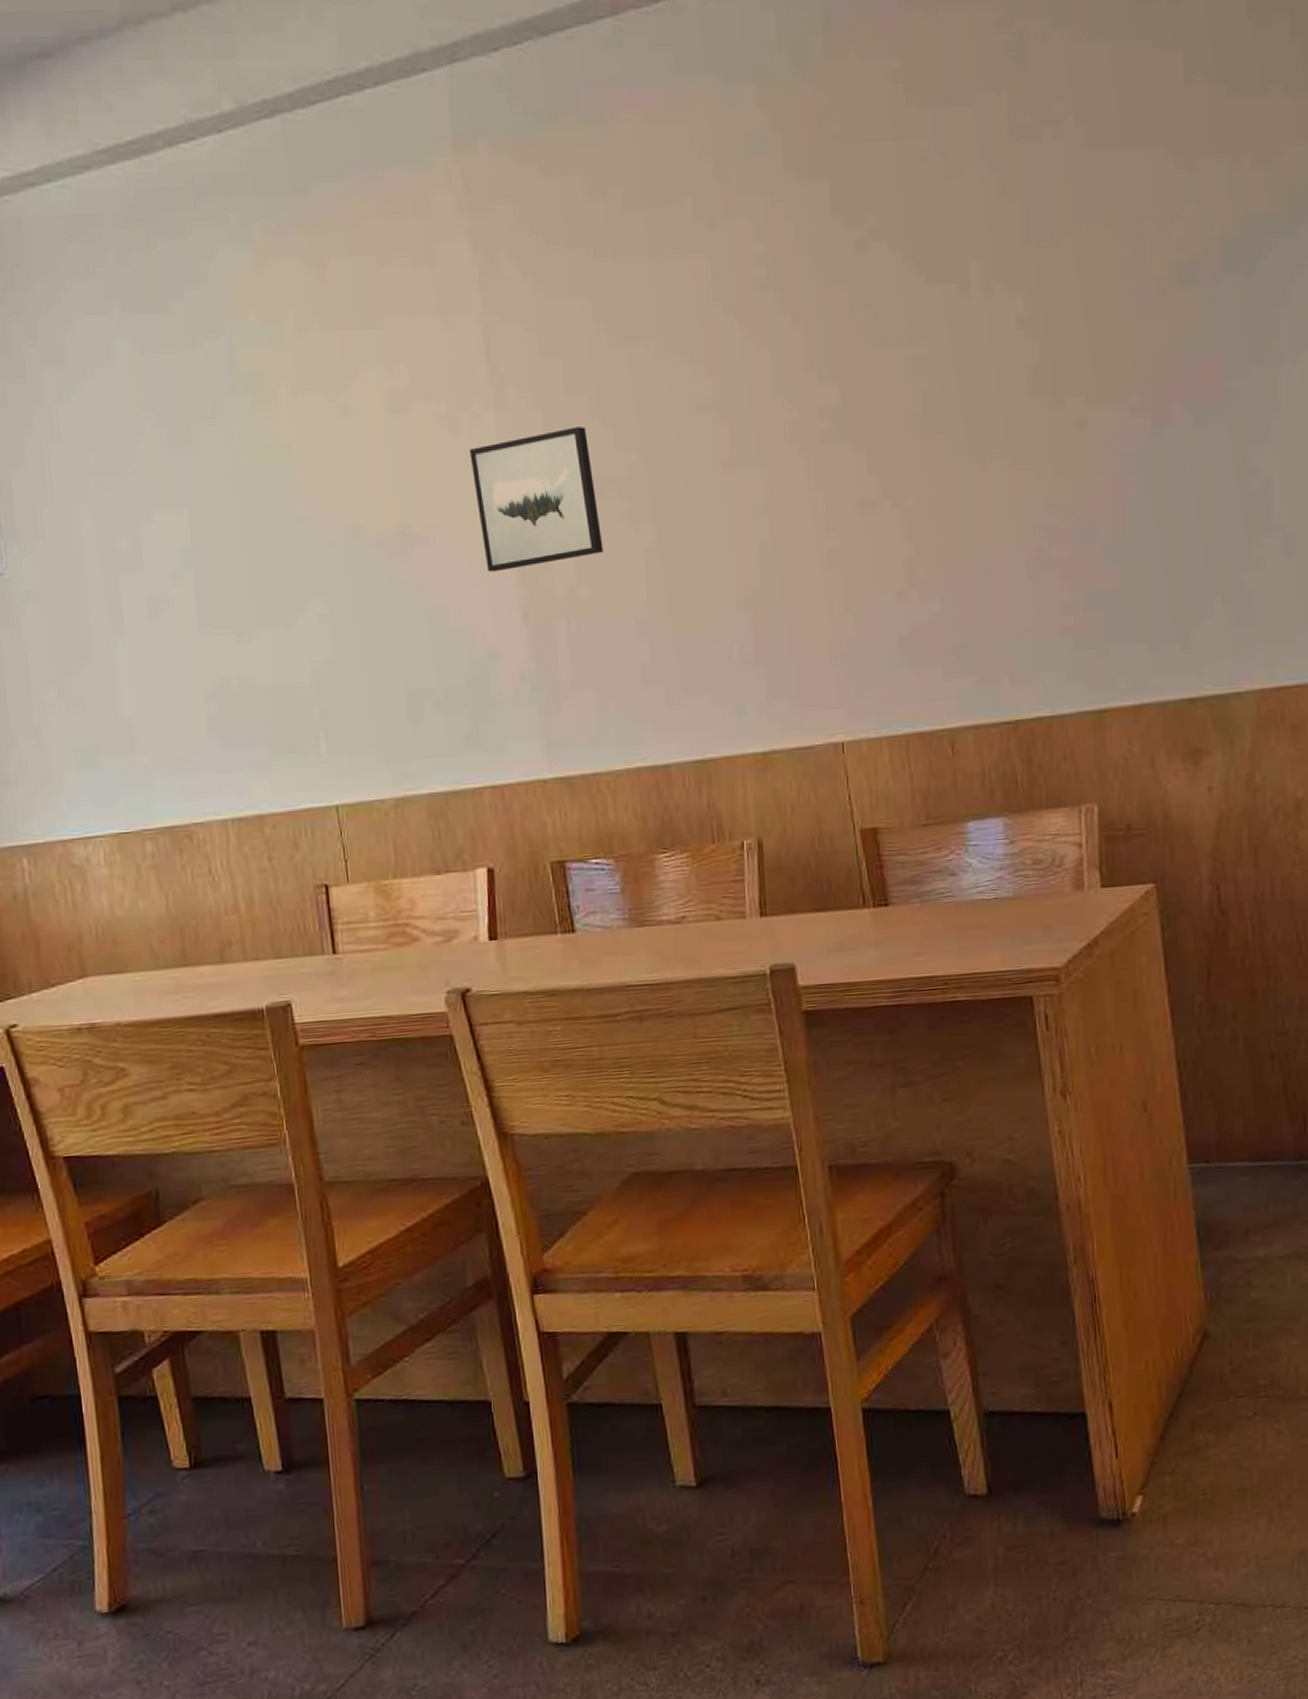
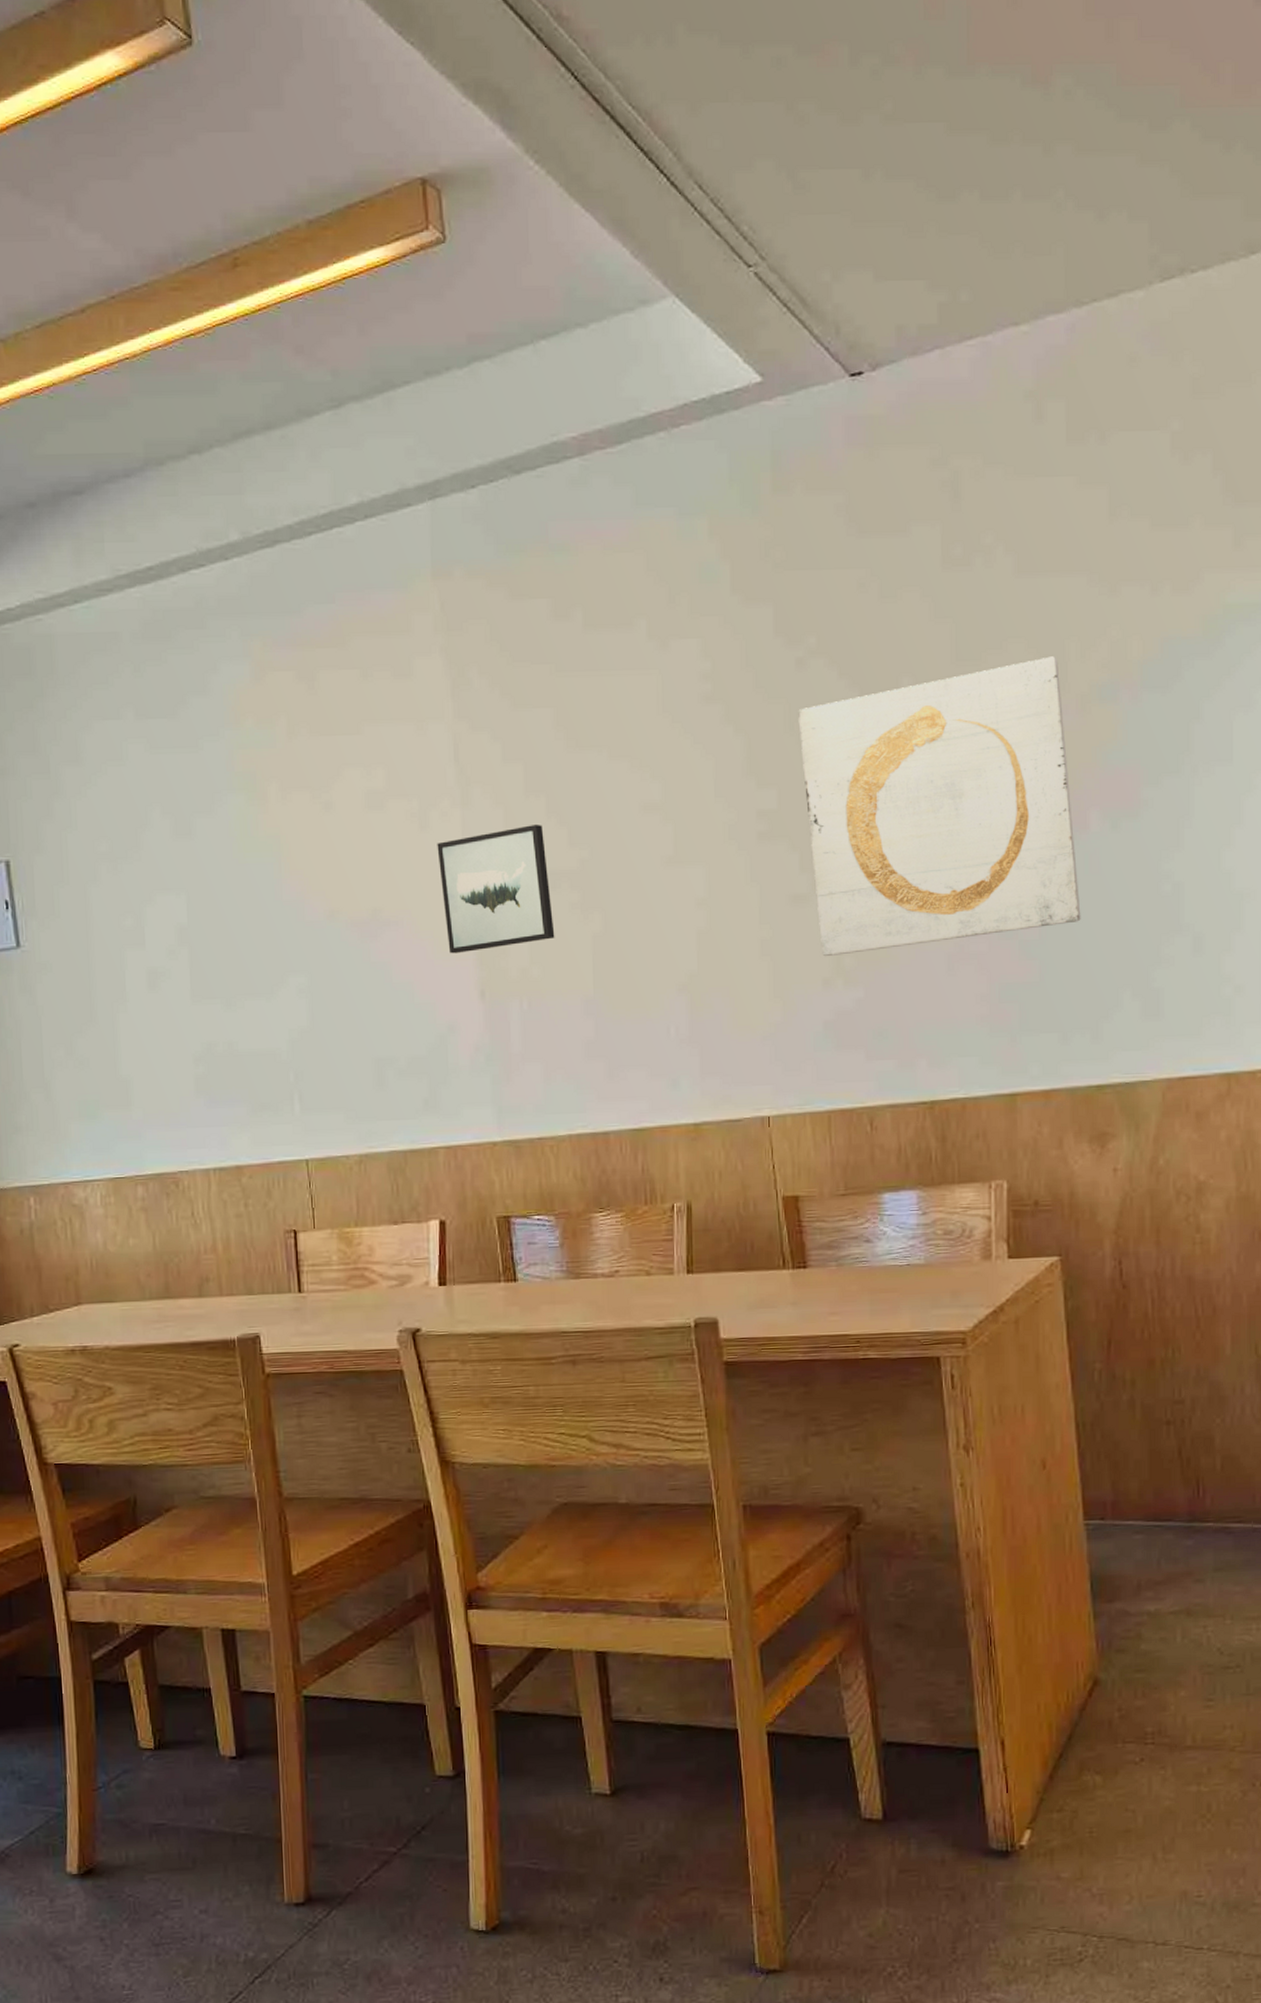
wall art: none [860,236,1167,567] -> present [798,656,1081,957]

